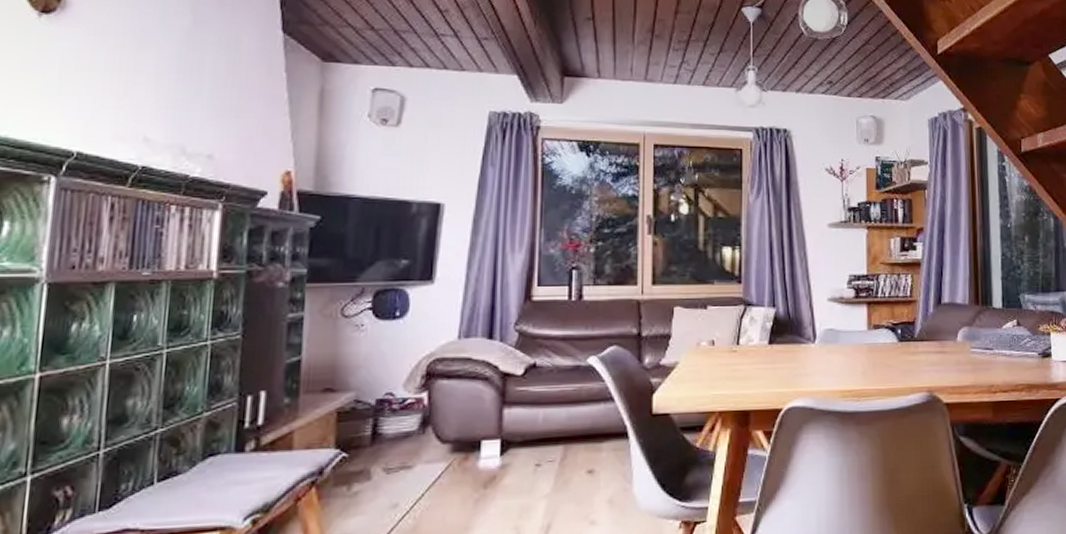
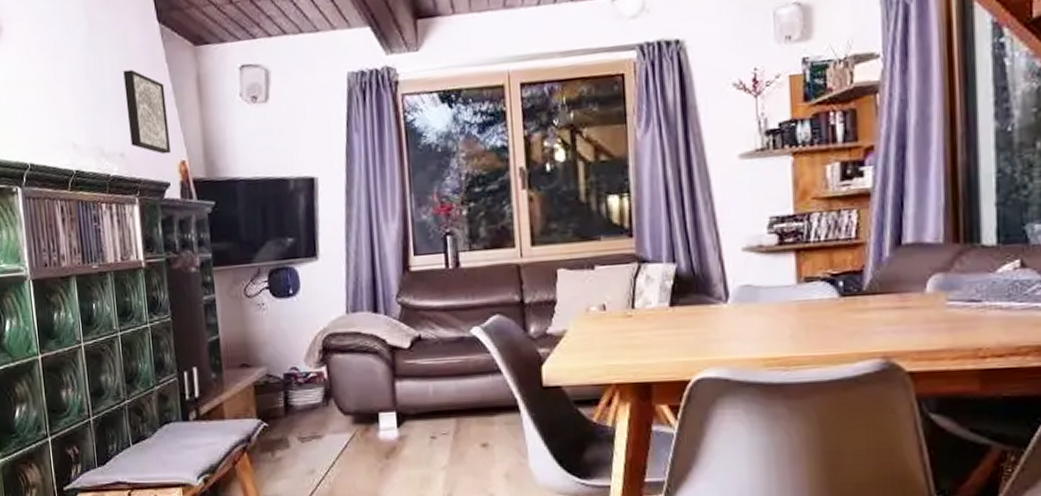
wall art: none [224,72,279,162] -> present [123,69,172,154]

